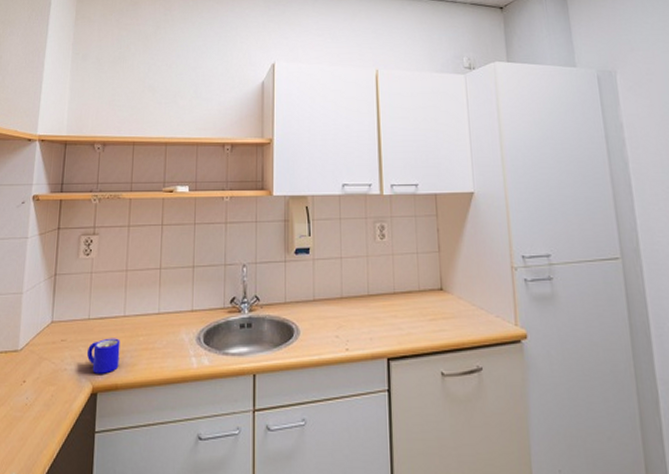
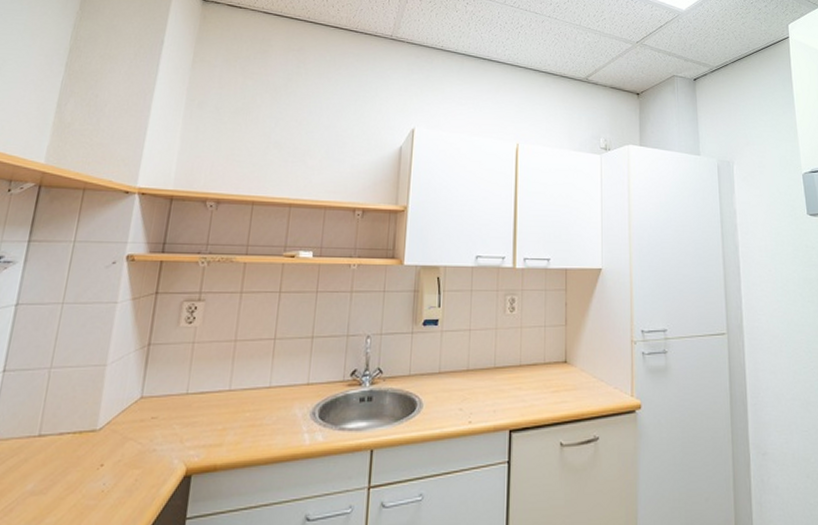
mug: present [86,338,121,374] -> none [181,414,223,454]

